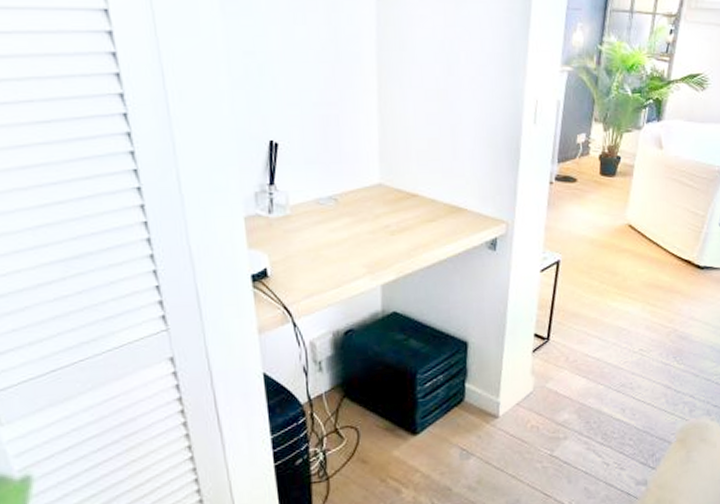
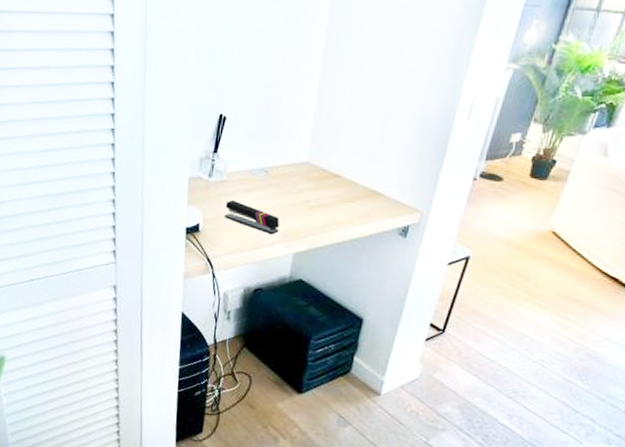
stapler: none [295,235,362,268] -> present [224,200,280,235]

